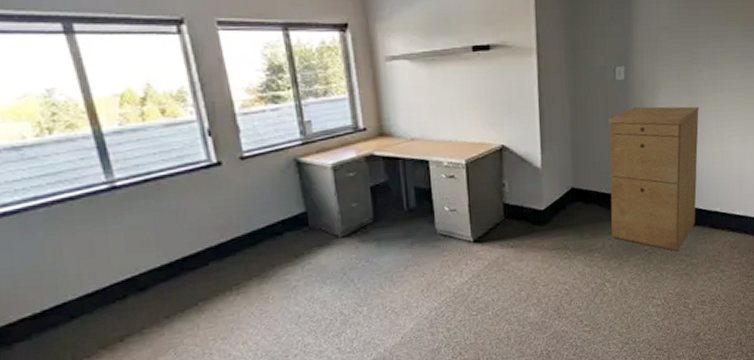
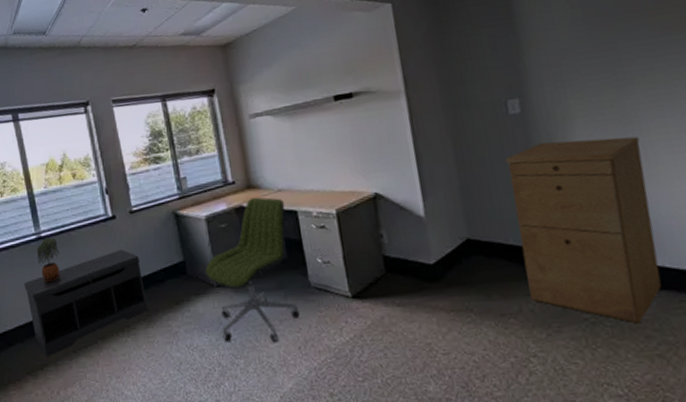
bench: none [92,200,262,326] -> present [24,249,148,357]
potted plant: none [109,187,146,242] -> present [36,237,61,283]
office chair: none [329,145,424,291] -> present [205,197,300,343]

